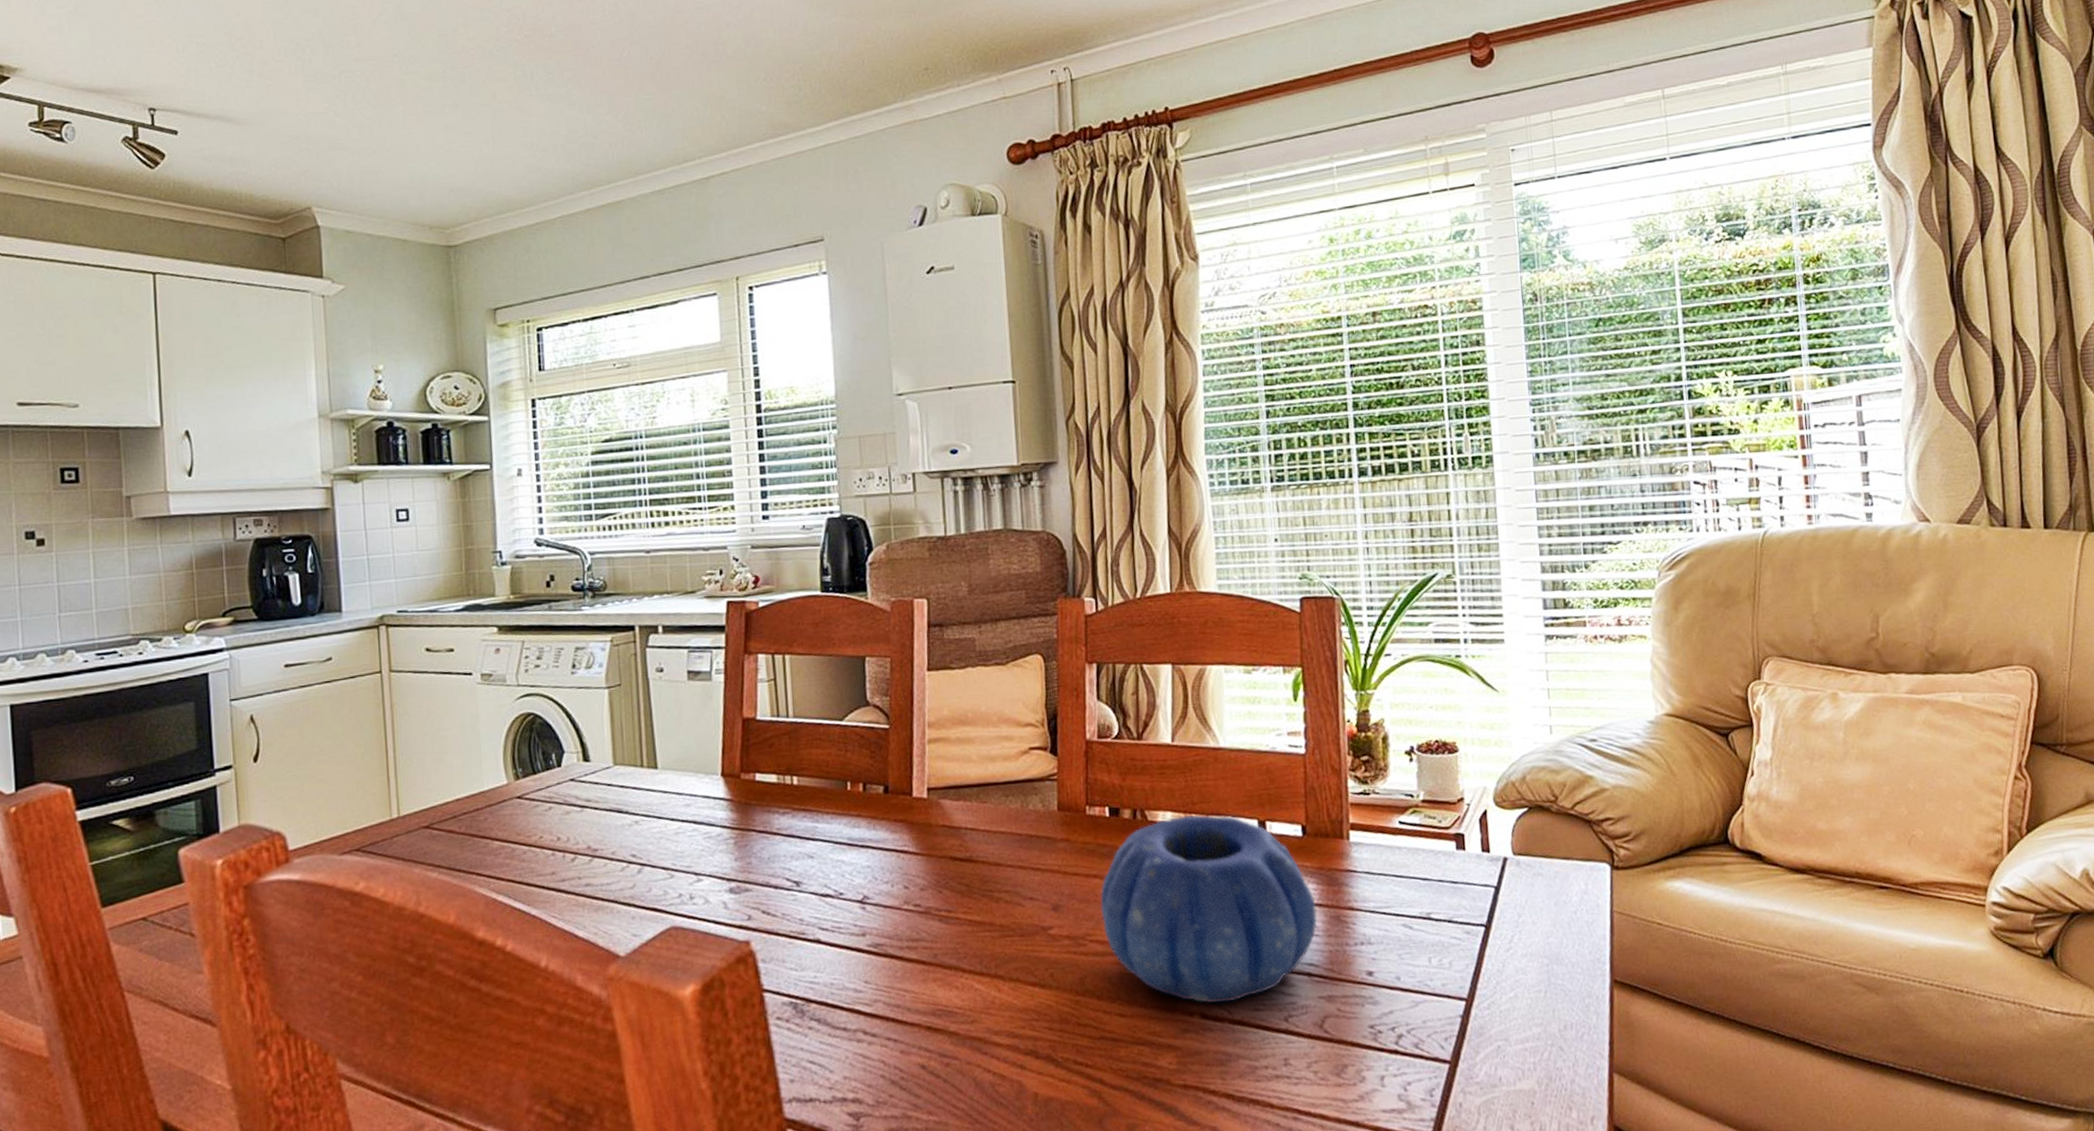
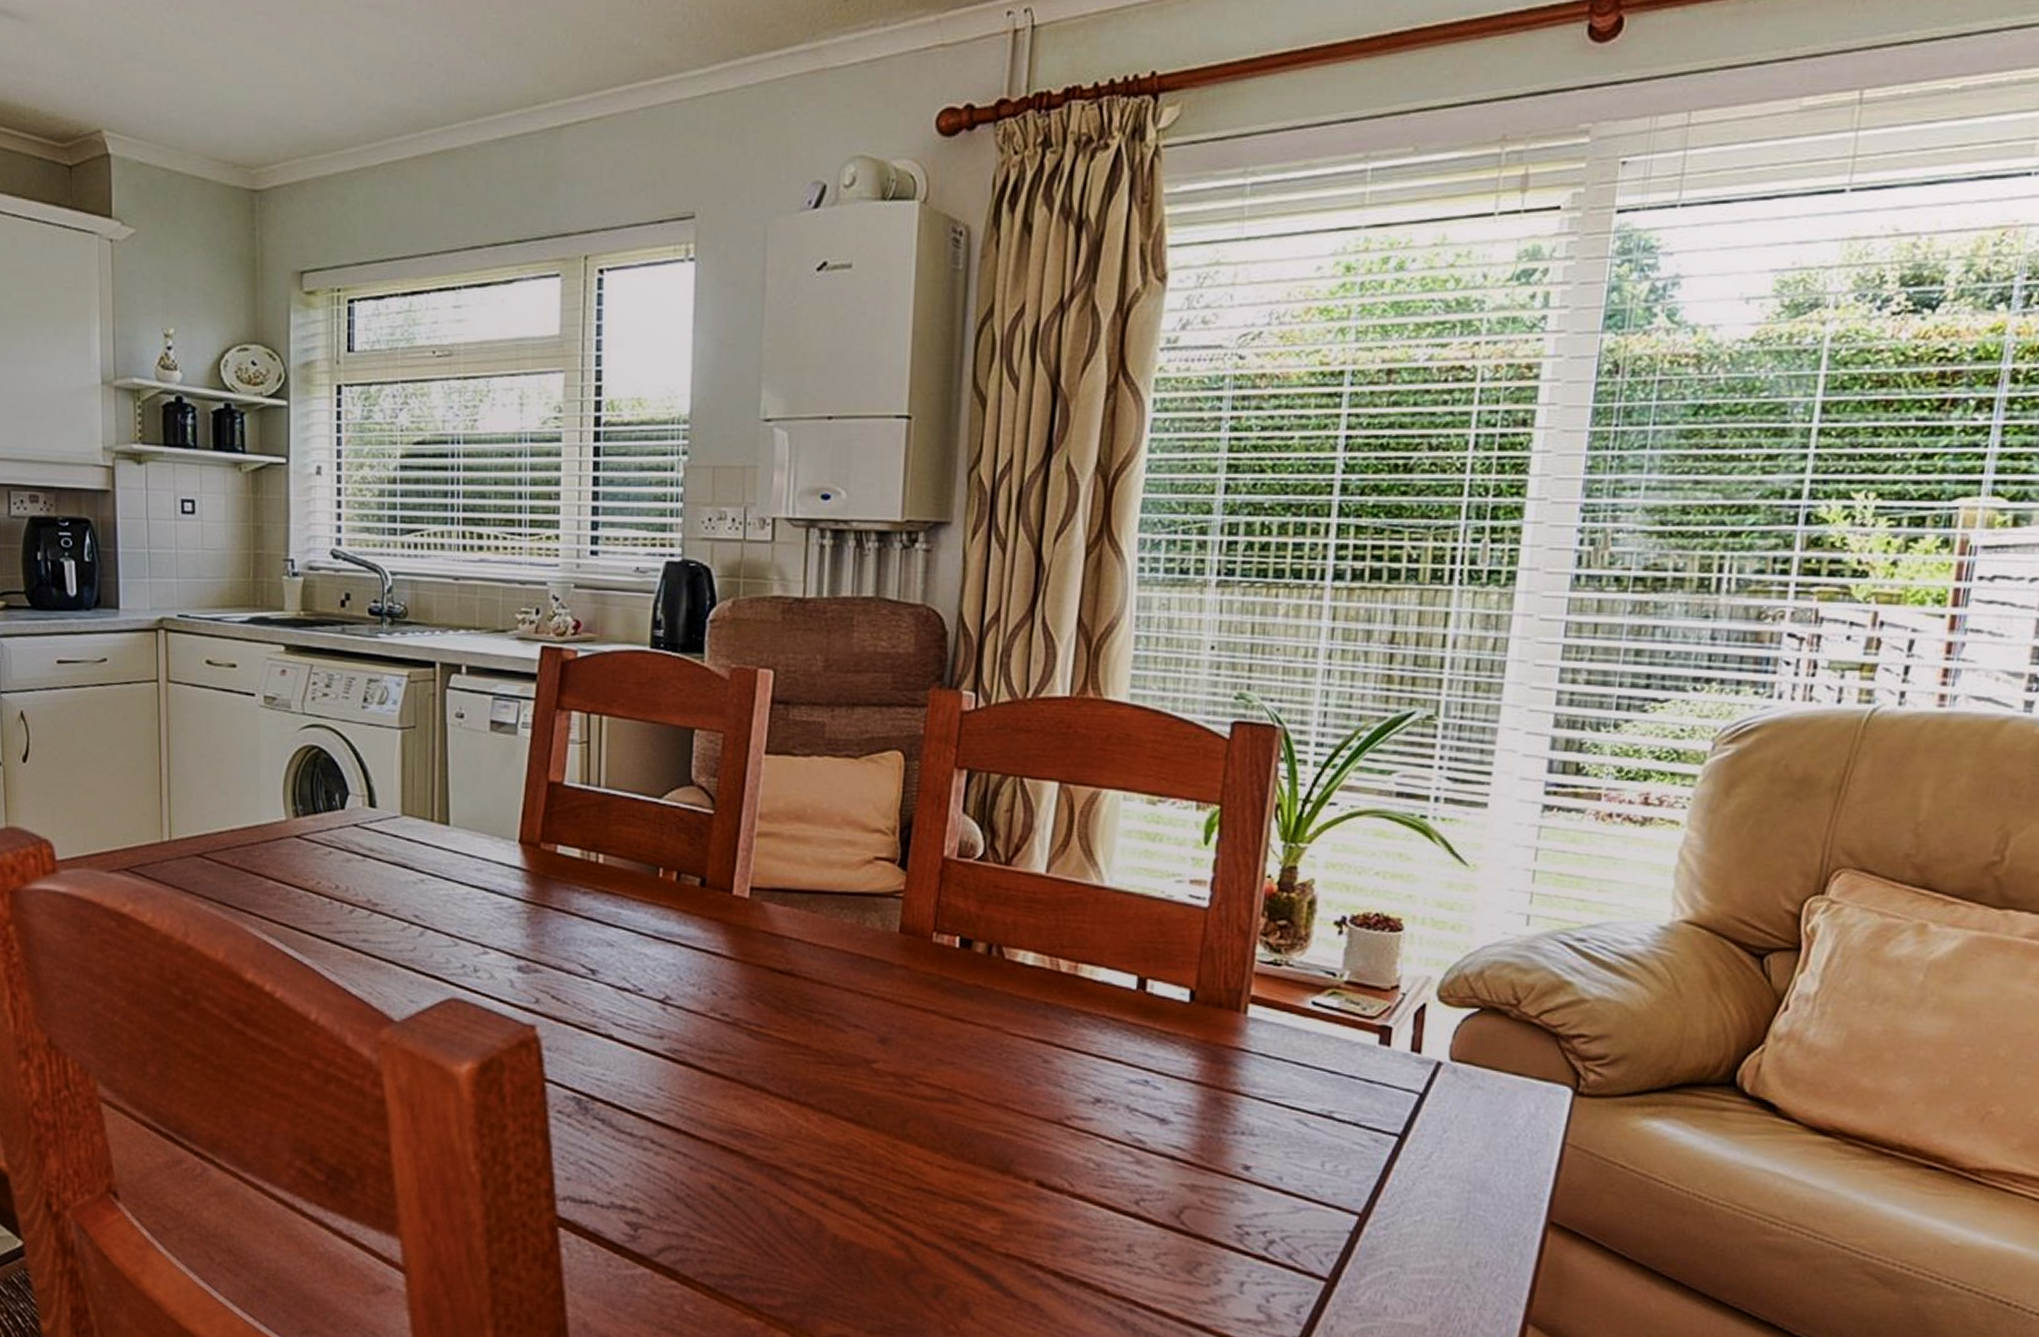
decorative bowl: present [1100,814,1317,1004] -> none [934,958,1194,1174]

